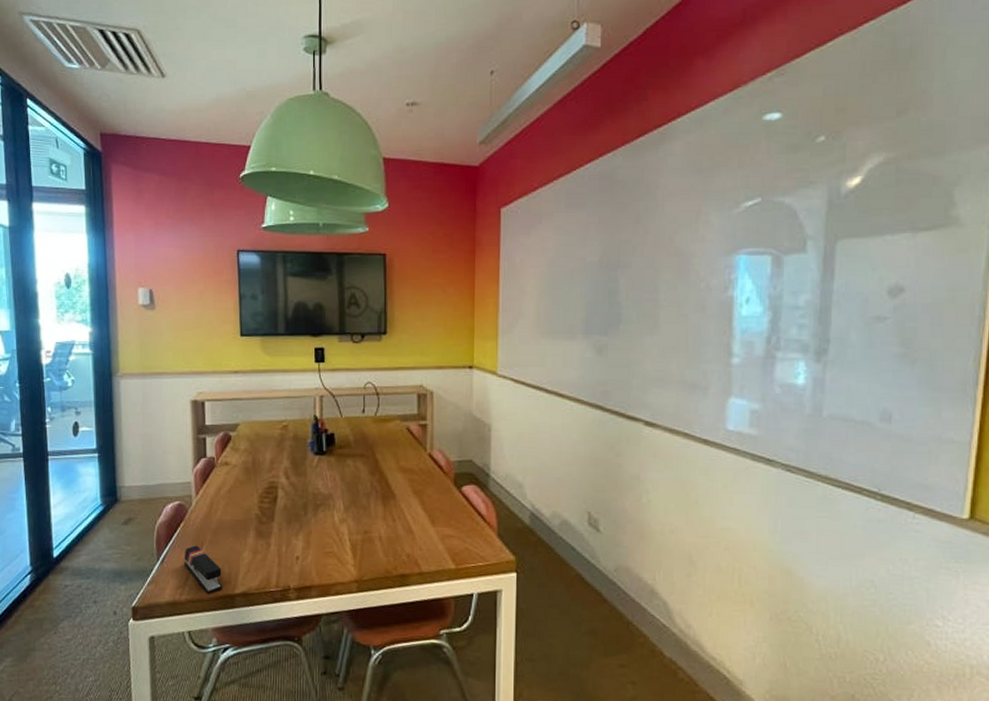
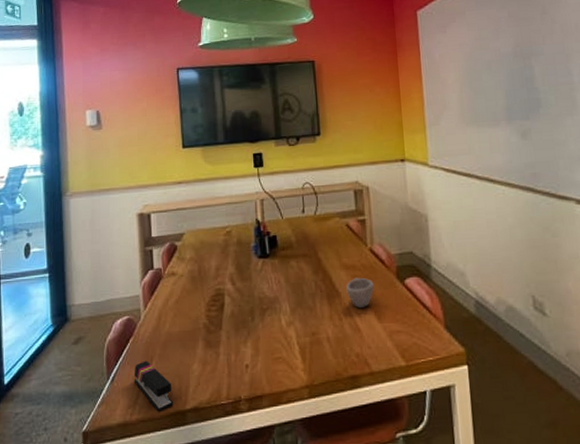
cup: none [402,481,430,511] -> present [346,277,374,308]

